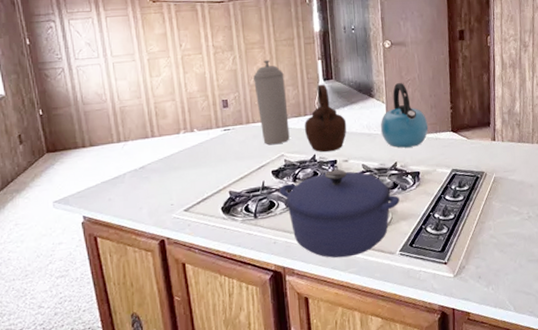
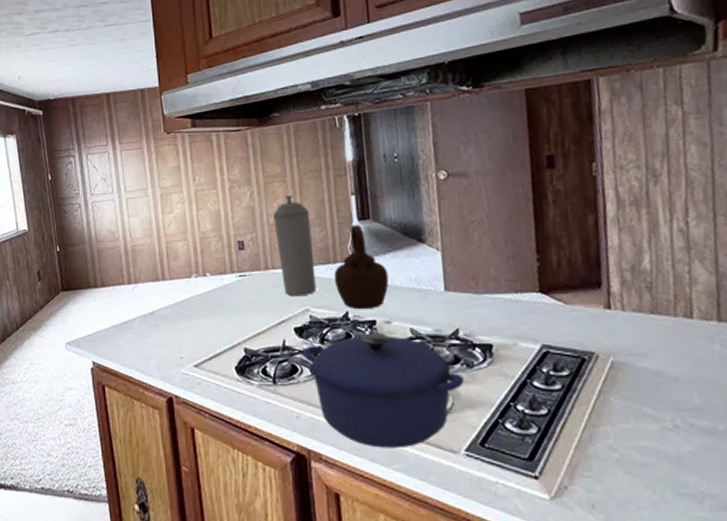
kettle: present [380,83,429,148] -> none [434,225,505,311]

